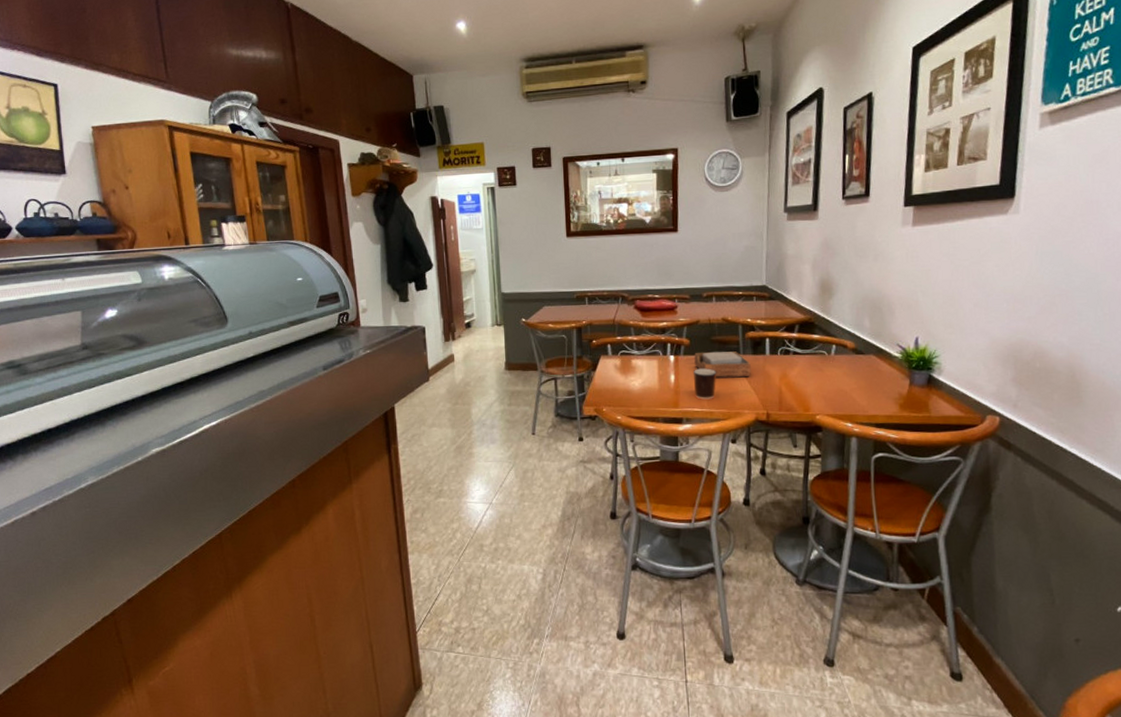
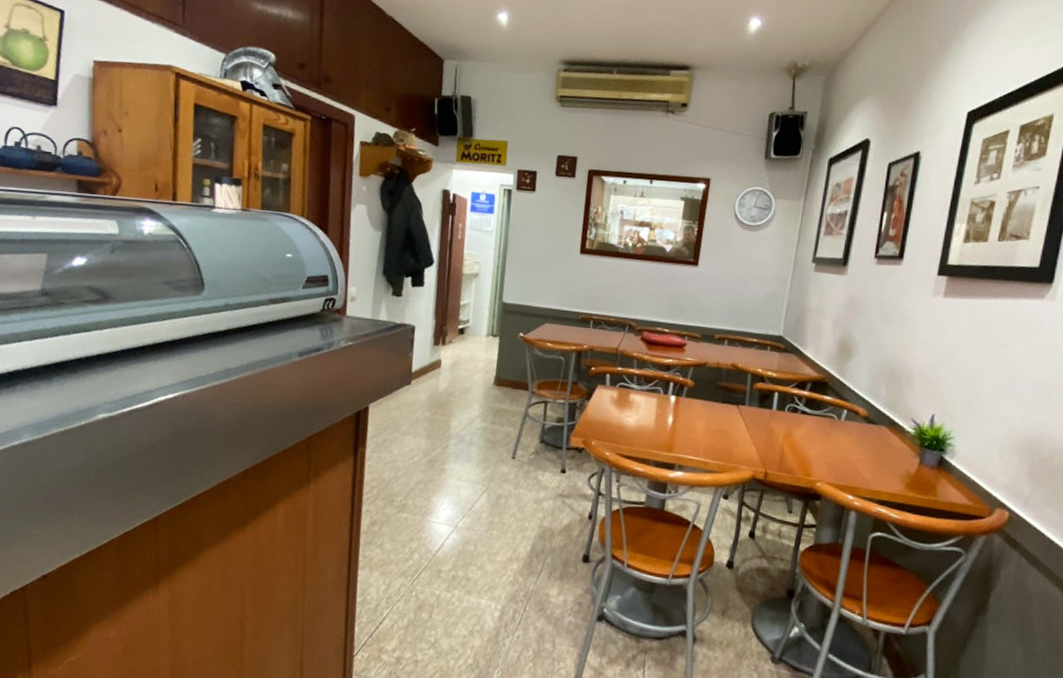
mug: present [693,368,717,400] -> none [691,413,718,449]
napkin holder: present [694,351,751,377] -> none [696,397,755,431]

